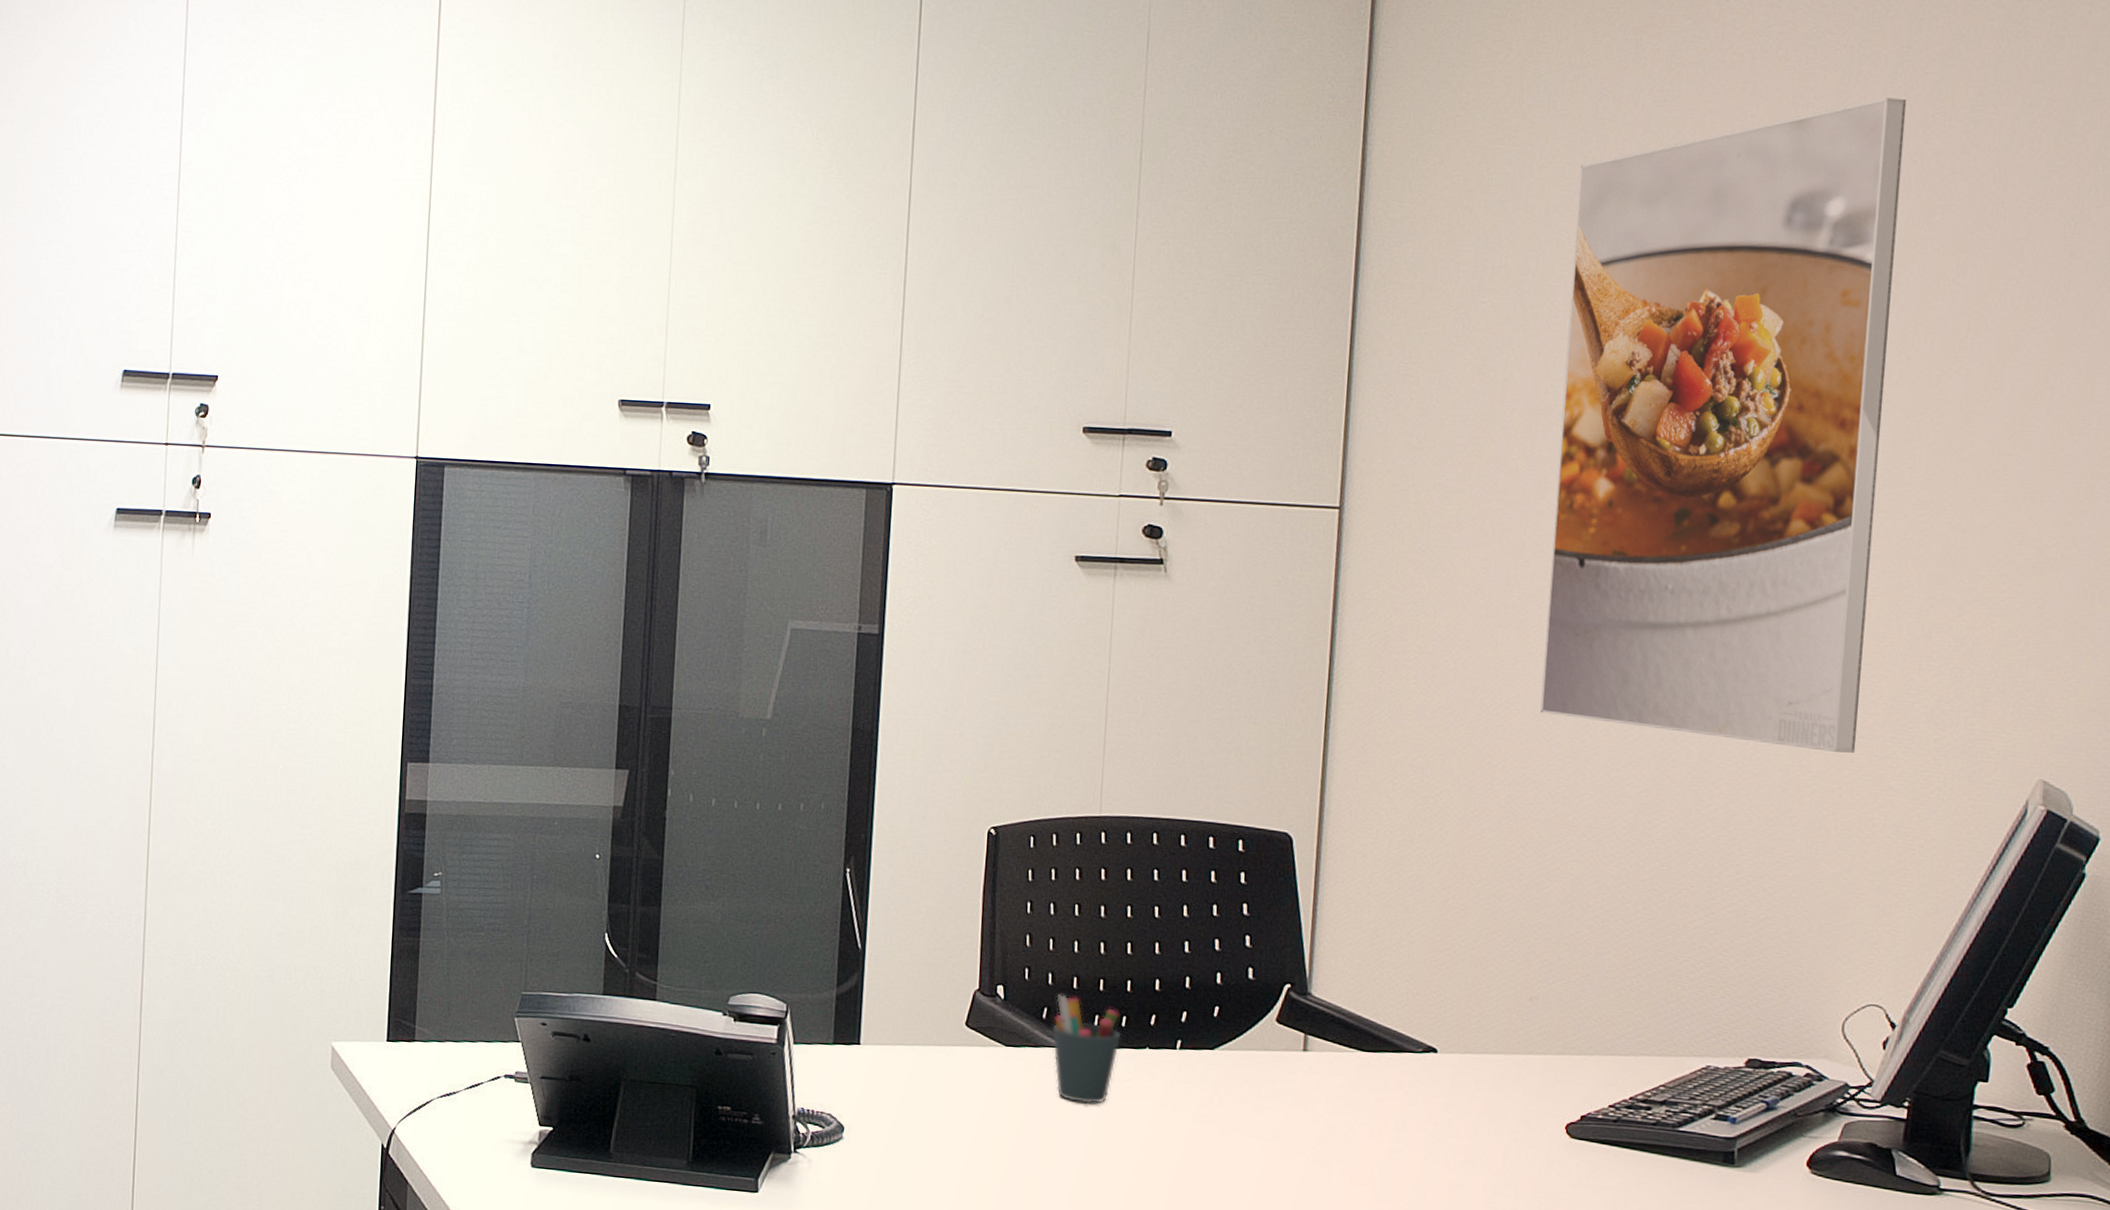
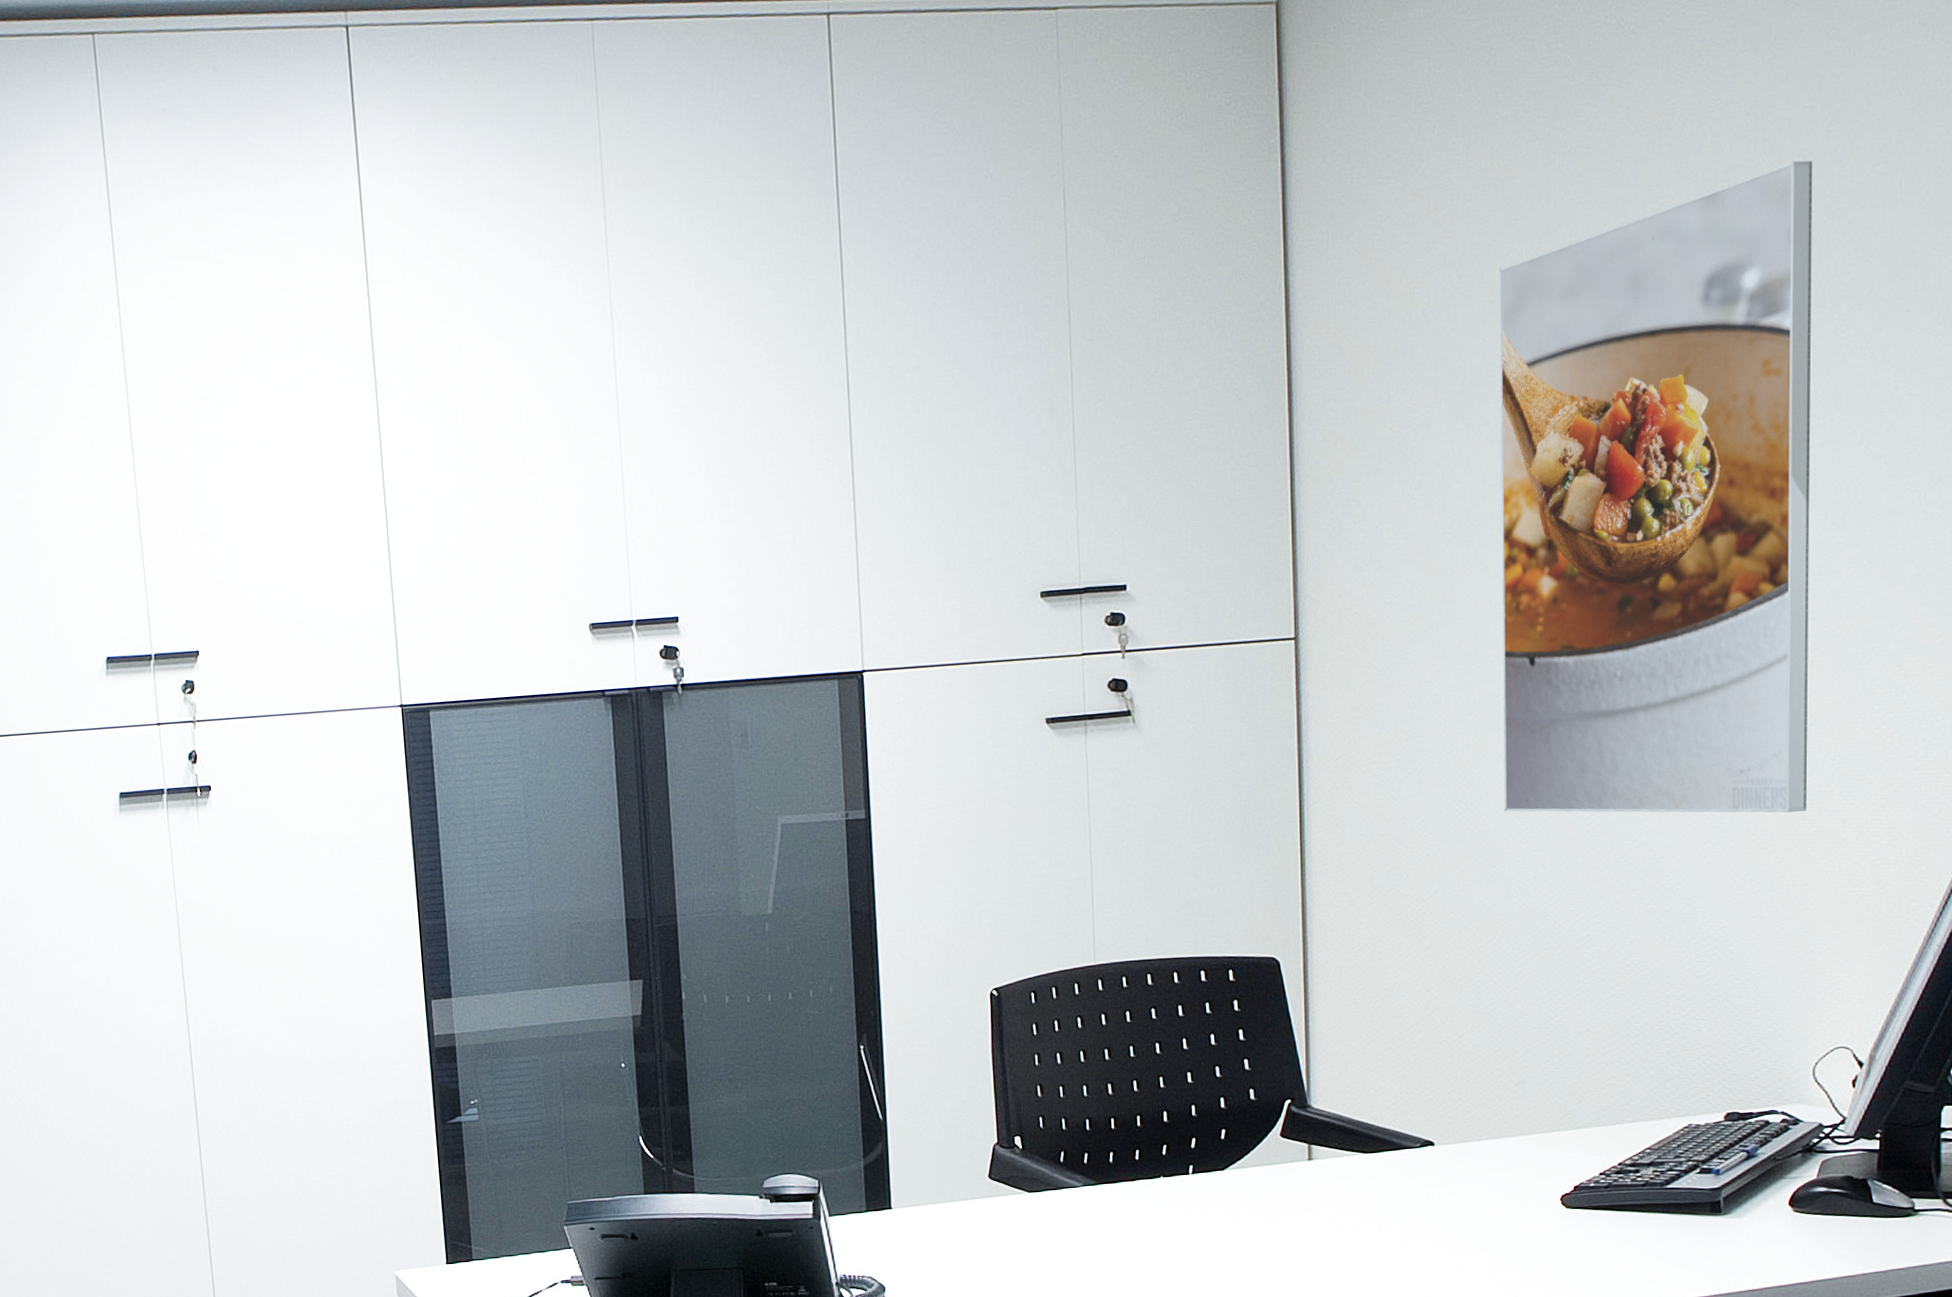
pen holder: present [1051,994,1122,1104] -> none [1070,1137,1137,1236]

